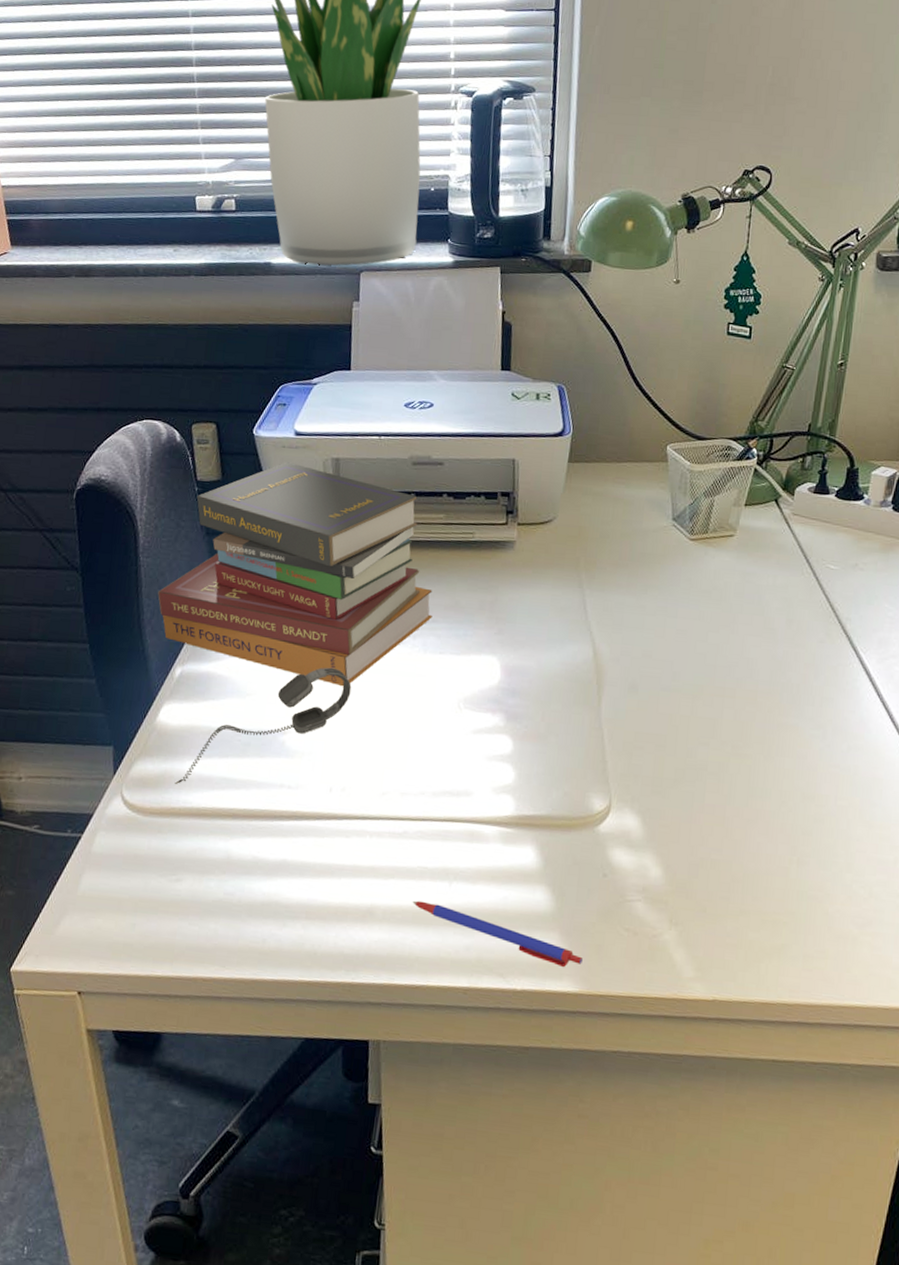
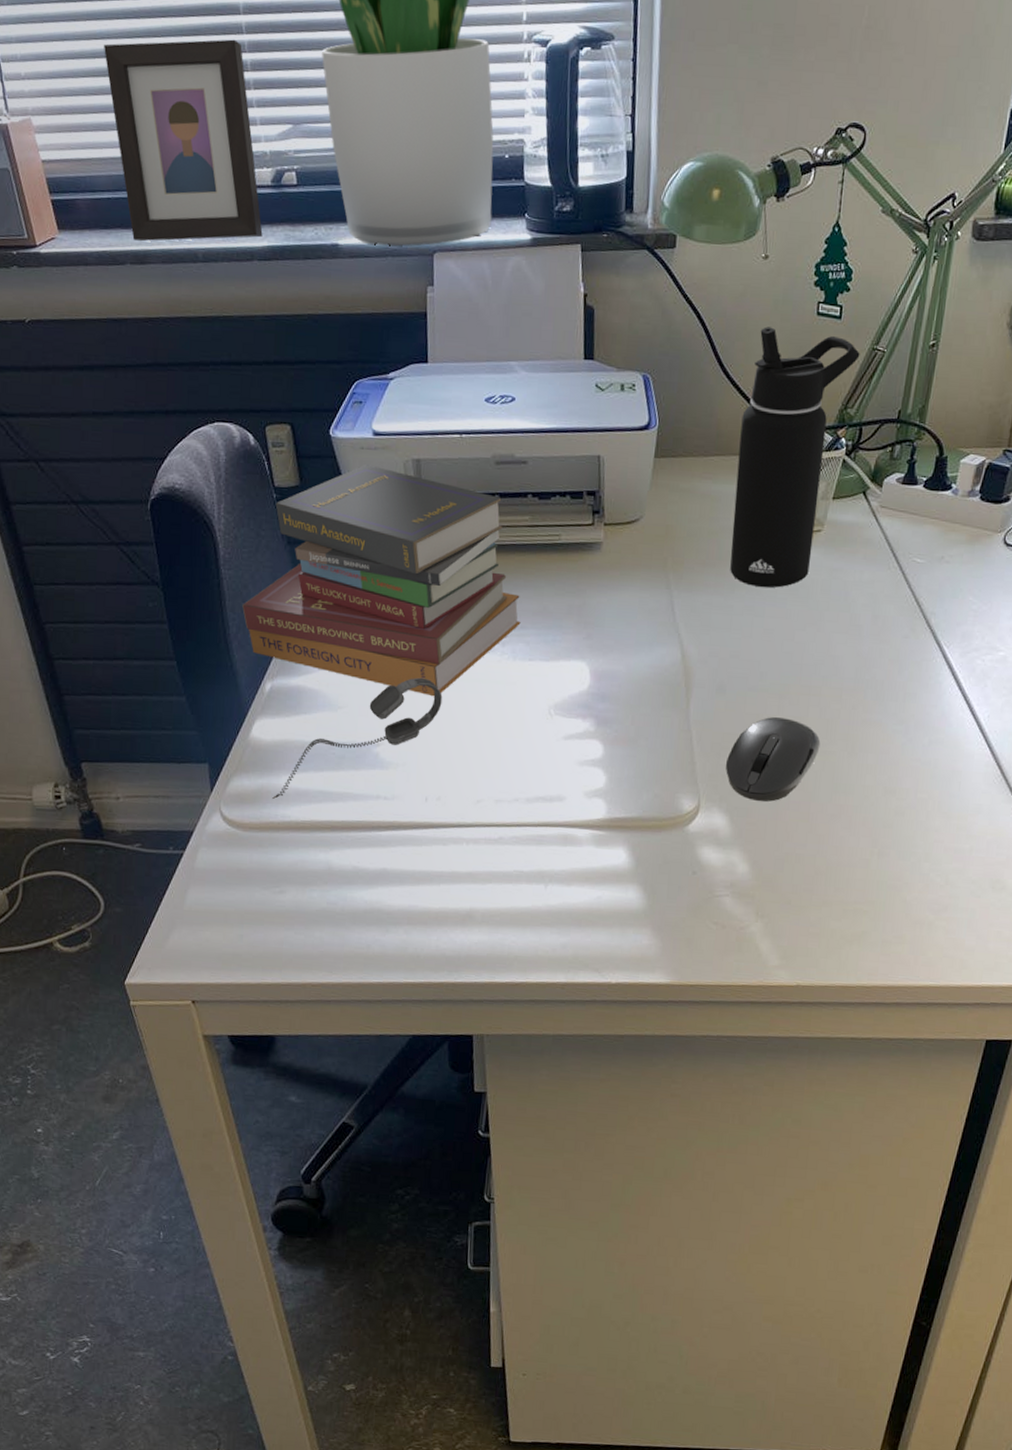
picture frame: none [67,86,201,257] -> present [104,39,263,242]
pen: present [412,900,583,968] -> none [510,903,674,961]
computer mouse: none [638,717,736,804] -> present [726,717,821,802]
water bottle: none [642,344,770,590] -> present [730,327,860,588]

